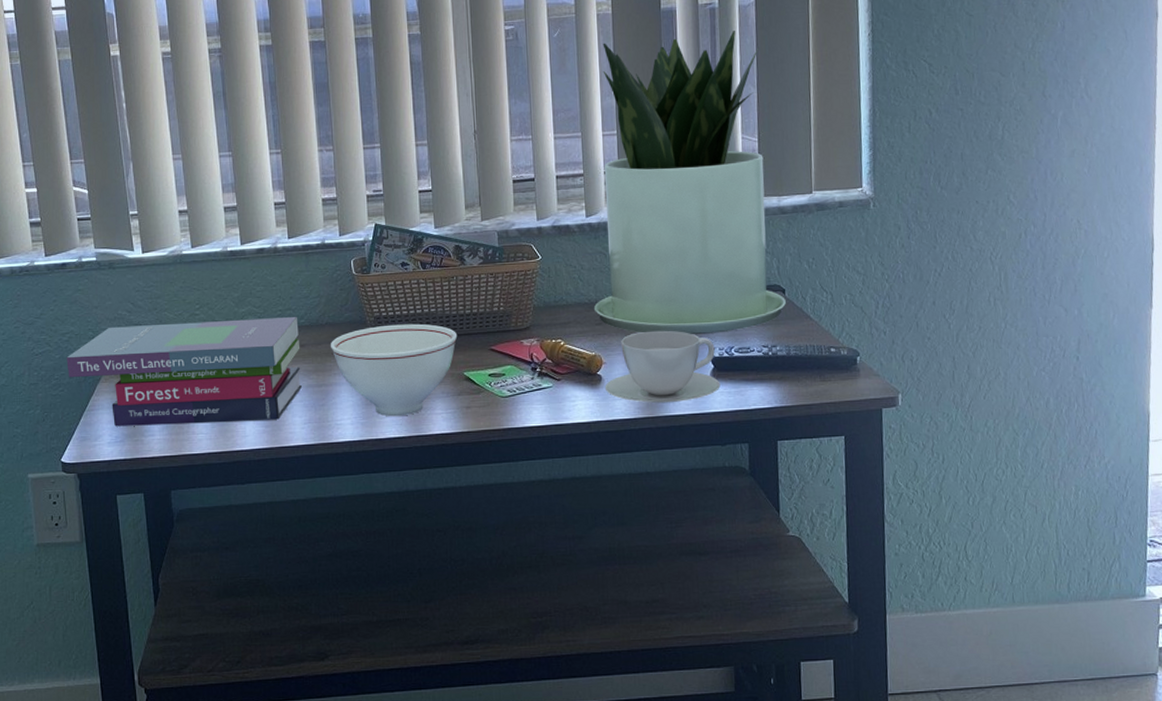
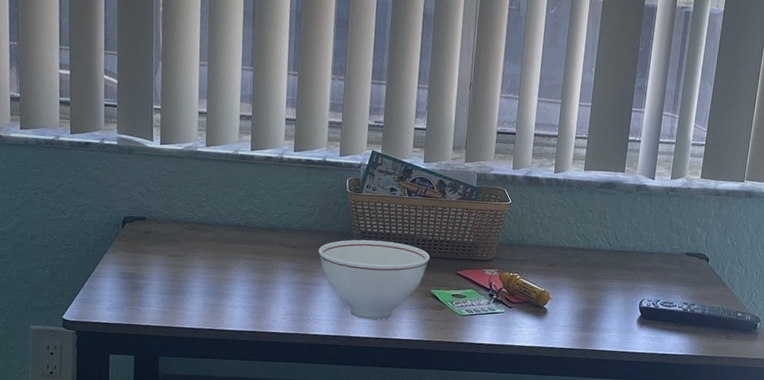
books: present [66,316,302,427] -> none [78,205,293,308]
planter: present [593,31,787,335] -> none [549,25,721,287]
teacup: present [604,330,721,404] -> none [548,277,644,340]

